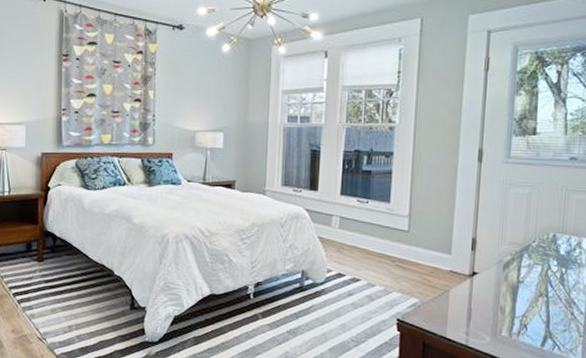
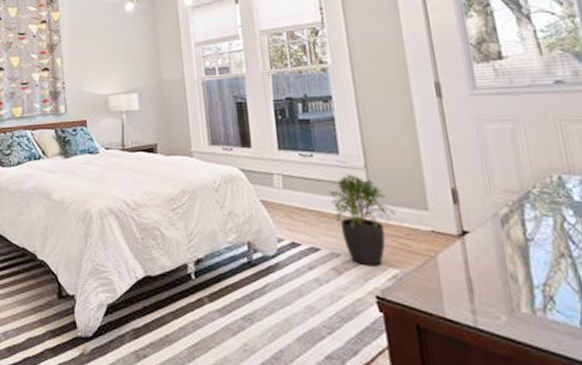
potted plant: none [375,220,426,296] -> present [329,174,397,266]

